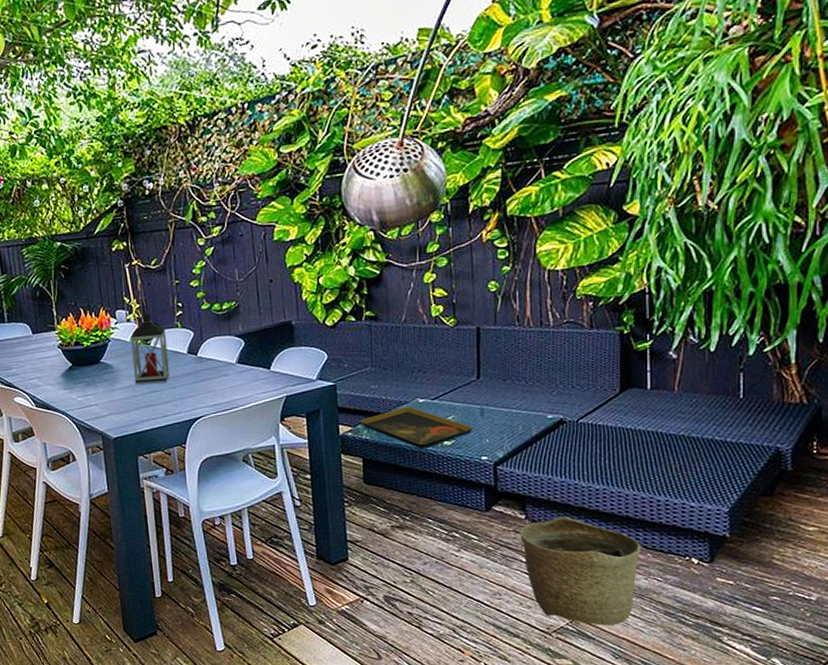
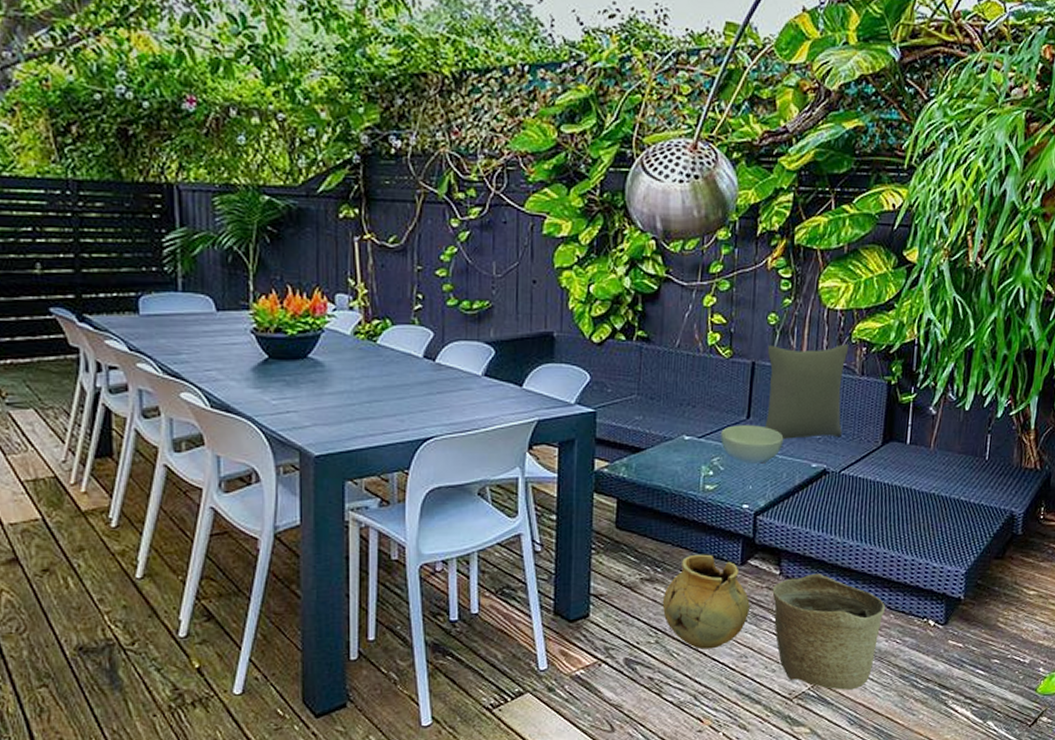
lantern: present [131,297,170,385] -> none [352,282,398,391]
decorative tray: present [360,407,473,449] -> none [618,444,738,492]
ceramic pot: none [413,502,499,588] -> present [662,554,750,649]
bowl: none [453,384,516,420] -> present [720,425,784,464]
pillow: none [490,301,576,396] -> present [764,344,849,440]

